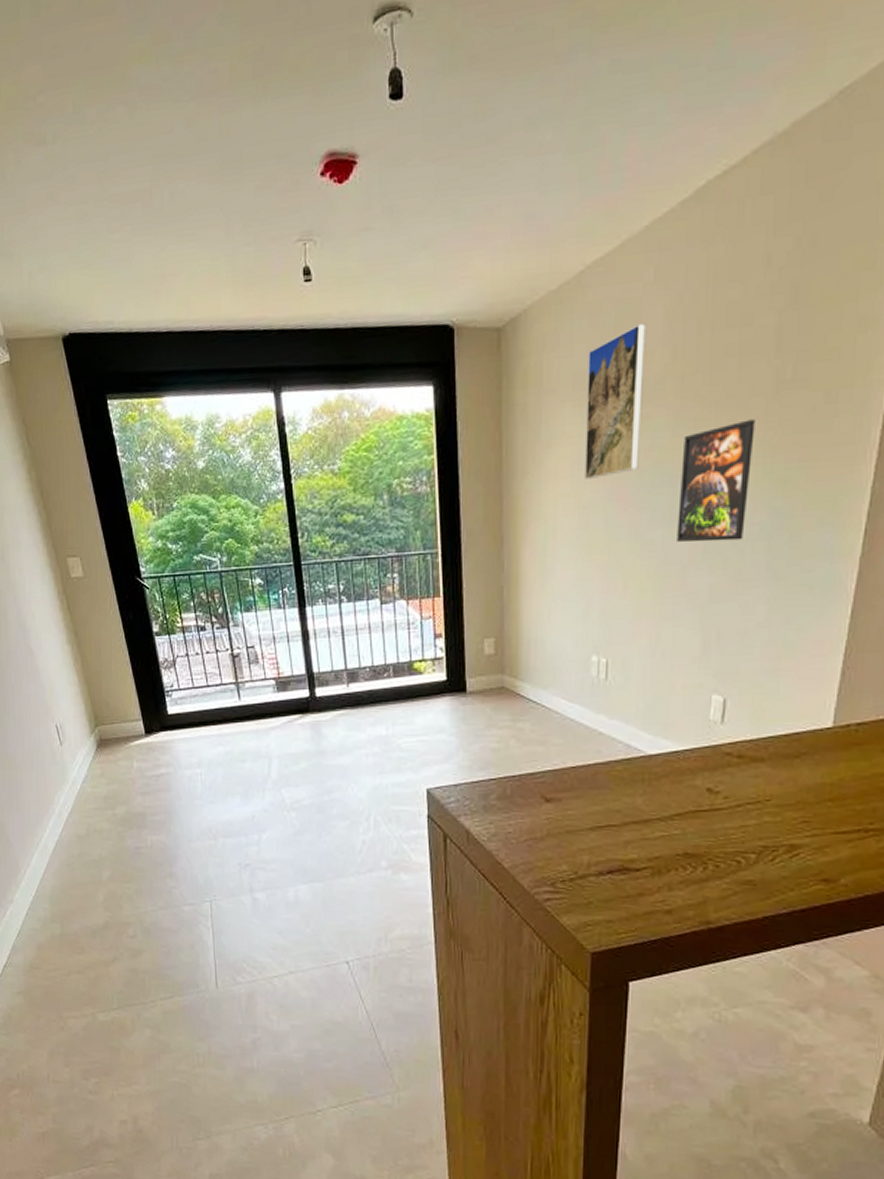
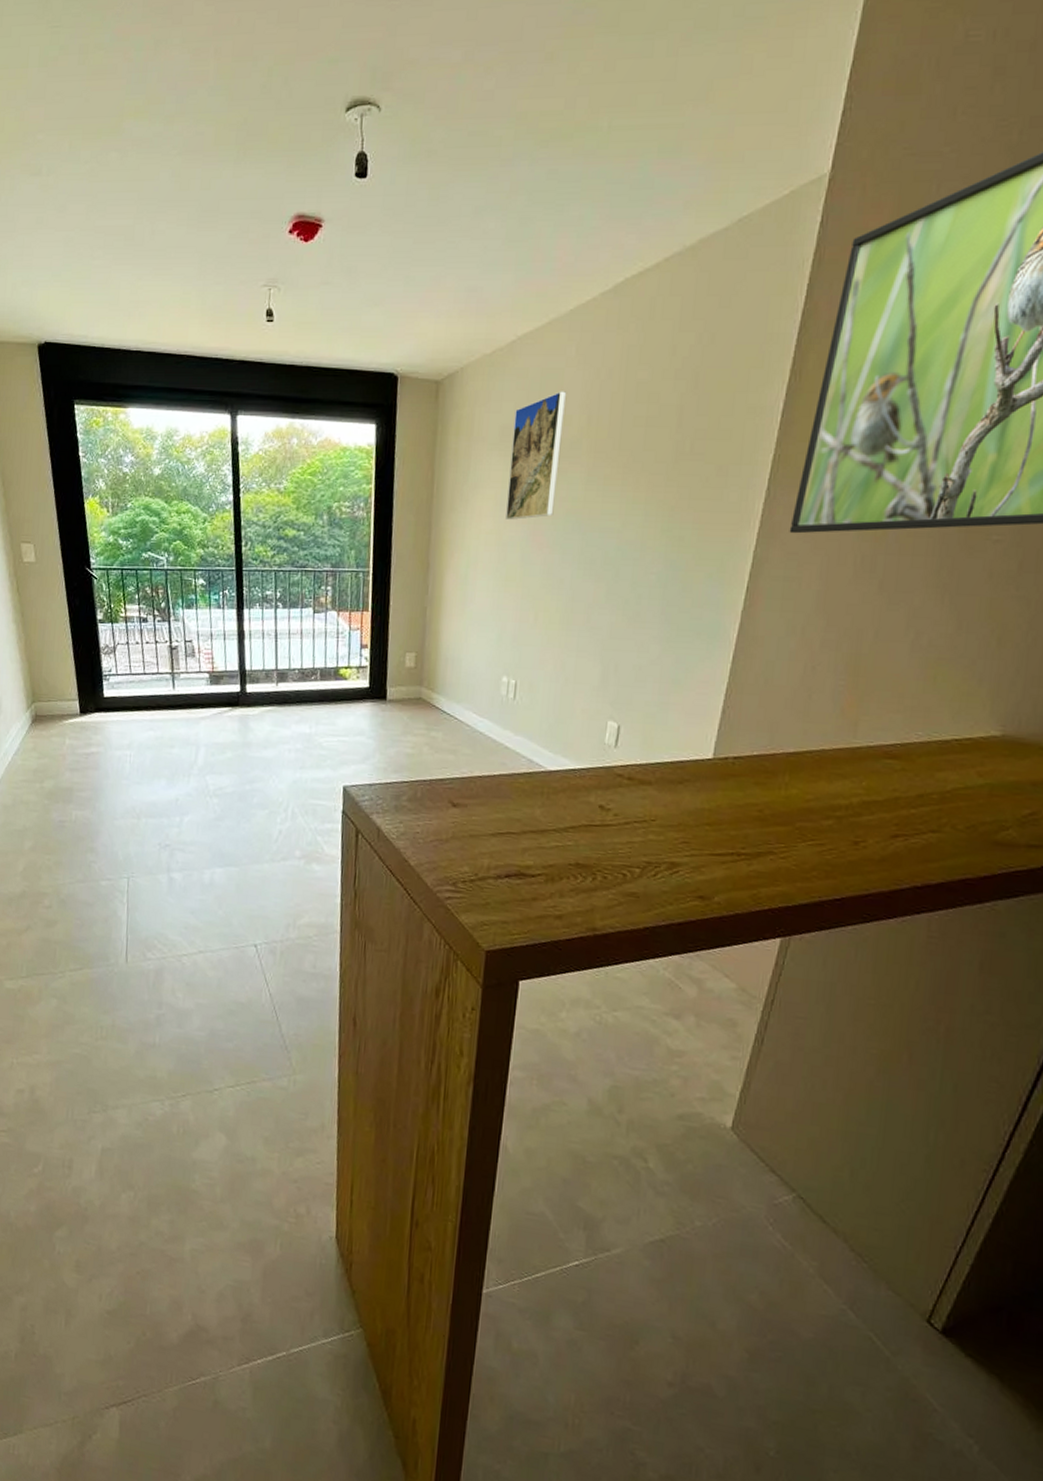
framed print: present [677,419,755,542] -> none [584,483,657,586]

